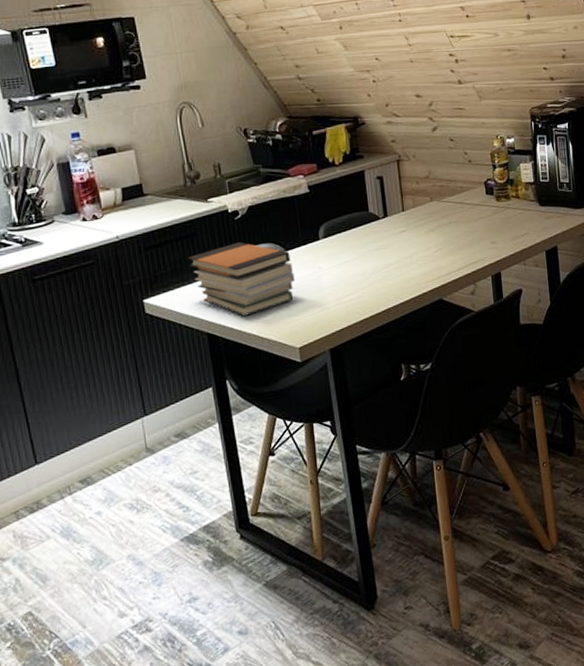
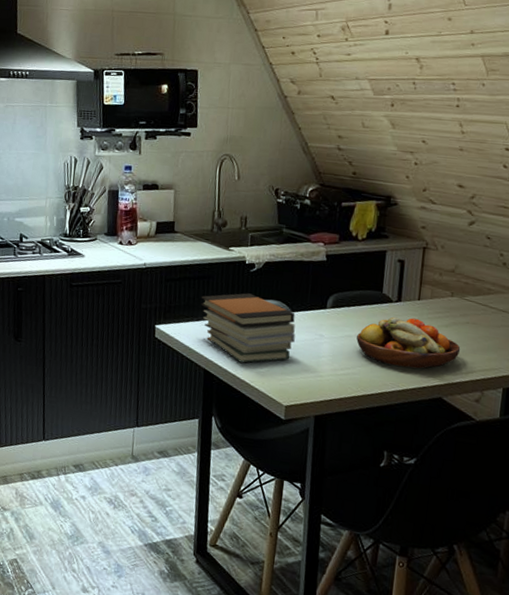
fruit bowl: none [354,229,449,281] -> present [356,316,461,369]

